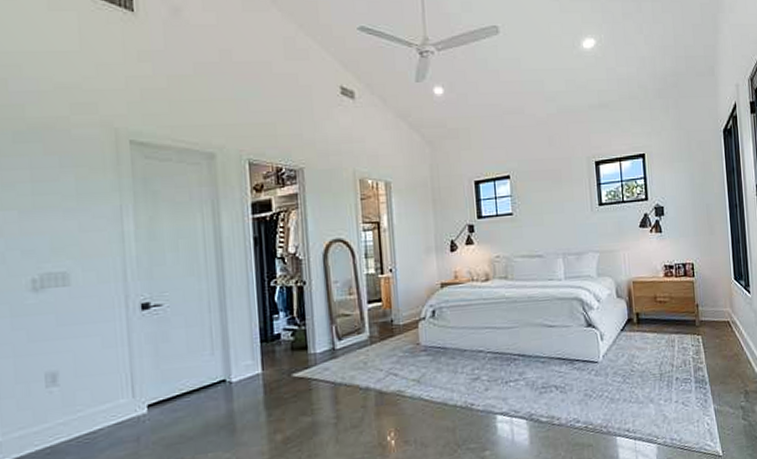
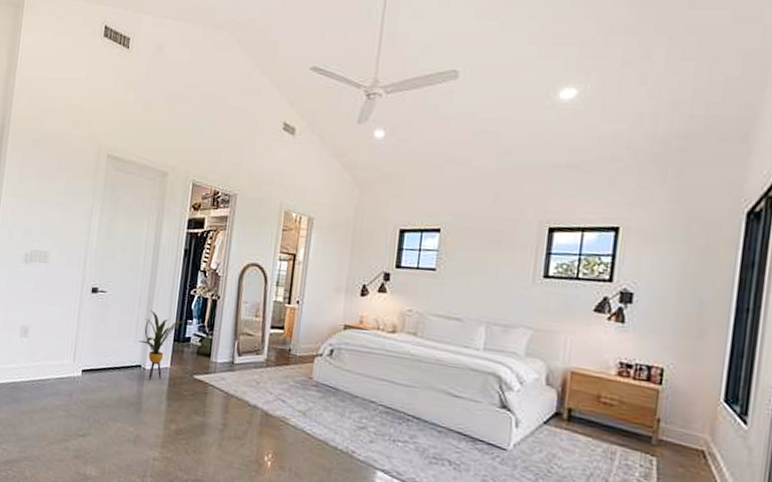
house plant: none [216,313,268,394] -> present [138,309,184,381]

